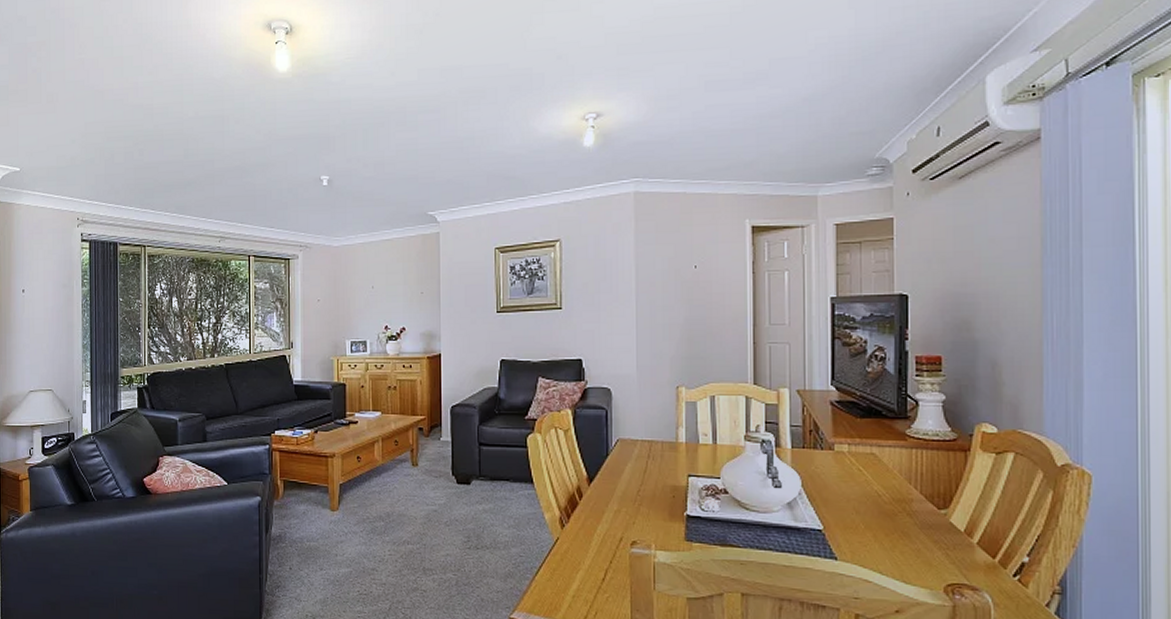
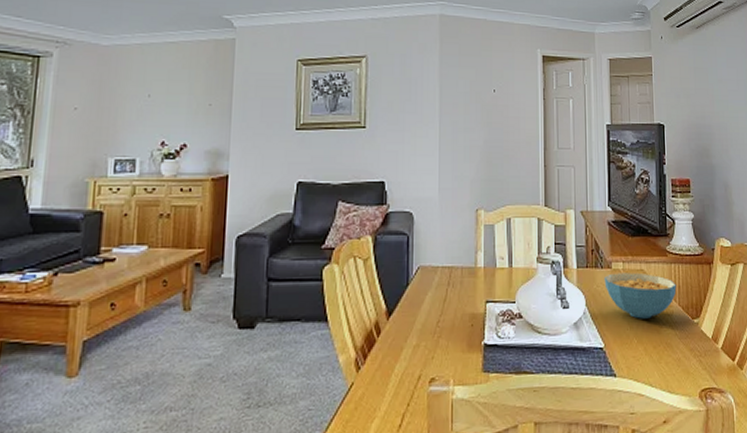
cereal bowl: none [825,455,918,505] -> present [604,272,677,319]

